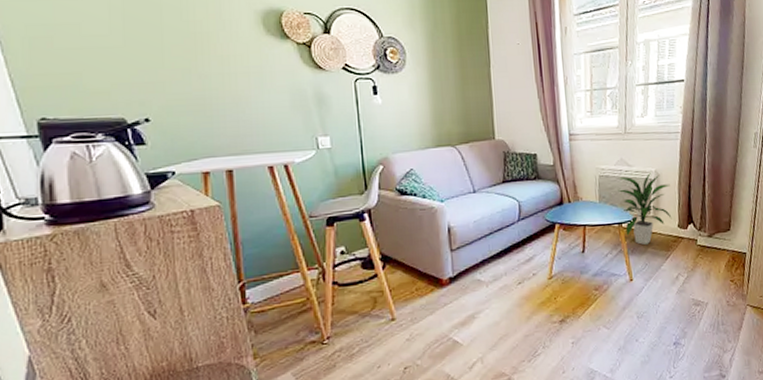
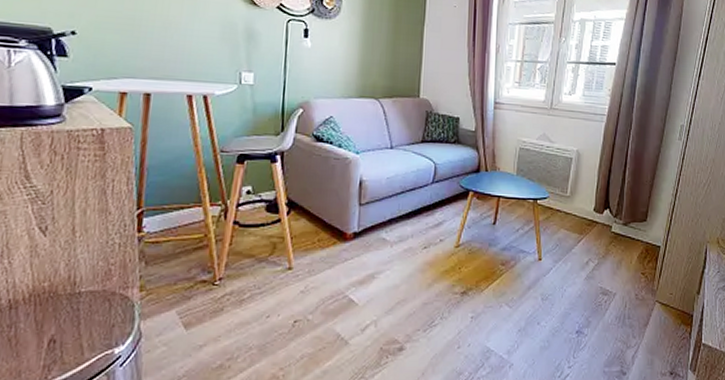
indoor plant: present [618,173,672,246] -> none [537,152,590,226]

